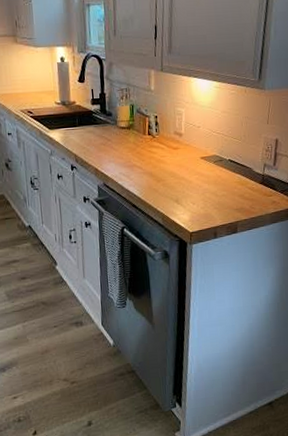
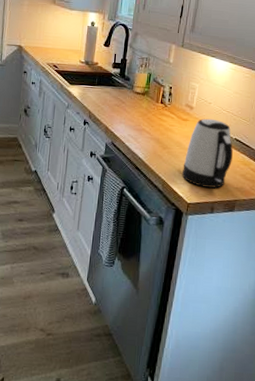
kettle: none [180,143,229,214] -> present [181,118,233,188]

